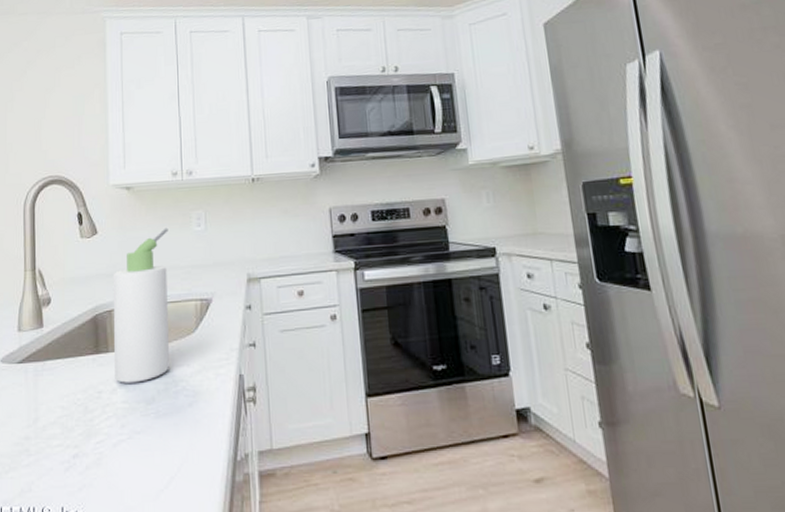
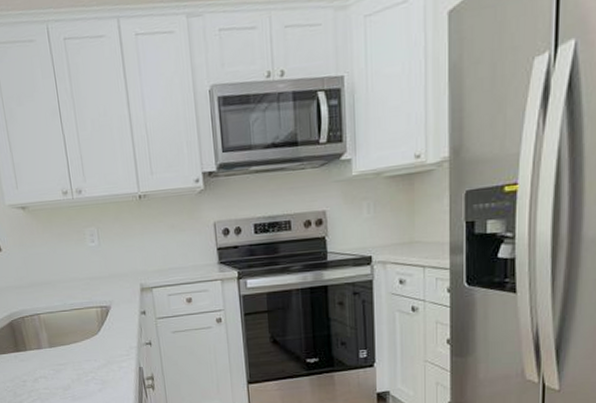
bottle: present [112,227,169,383] -> none [21,244,80,375]

